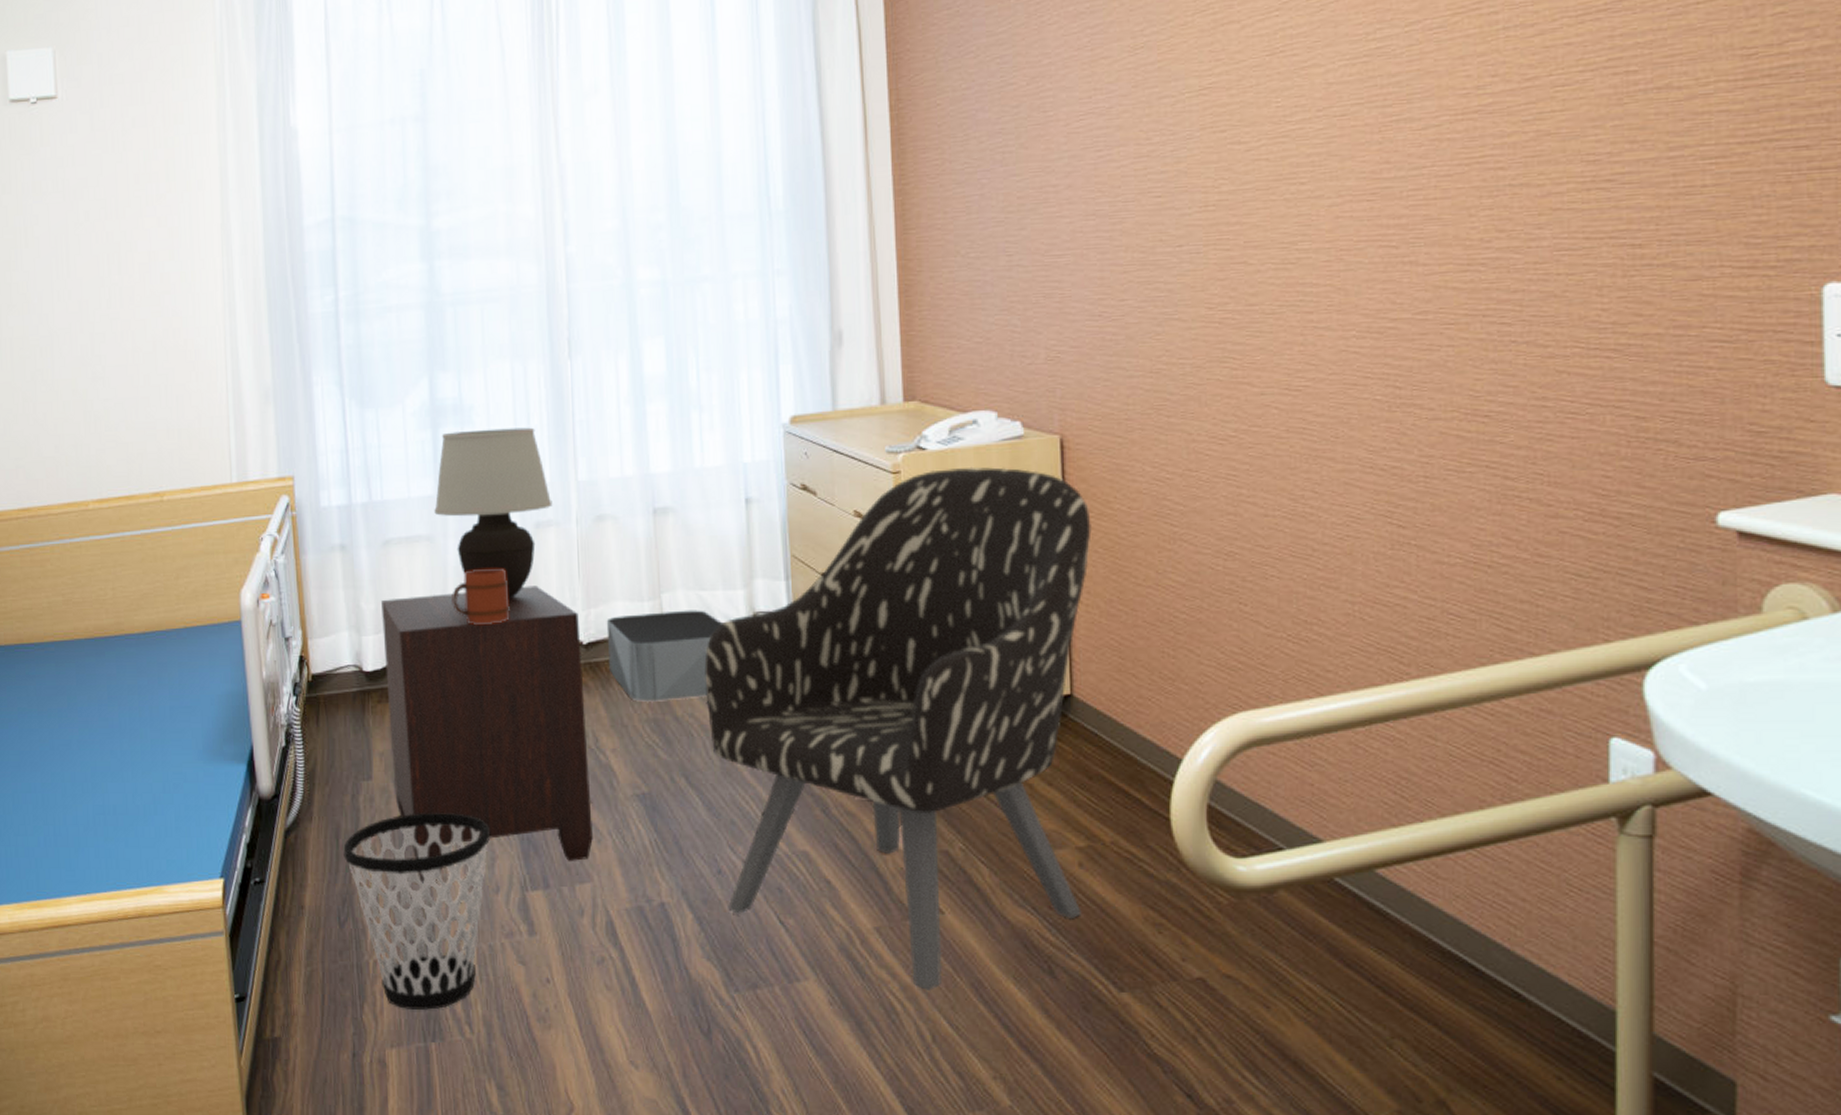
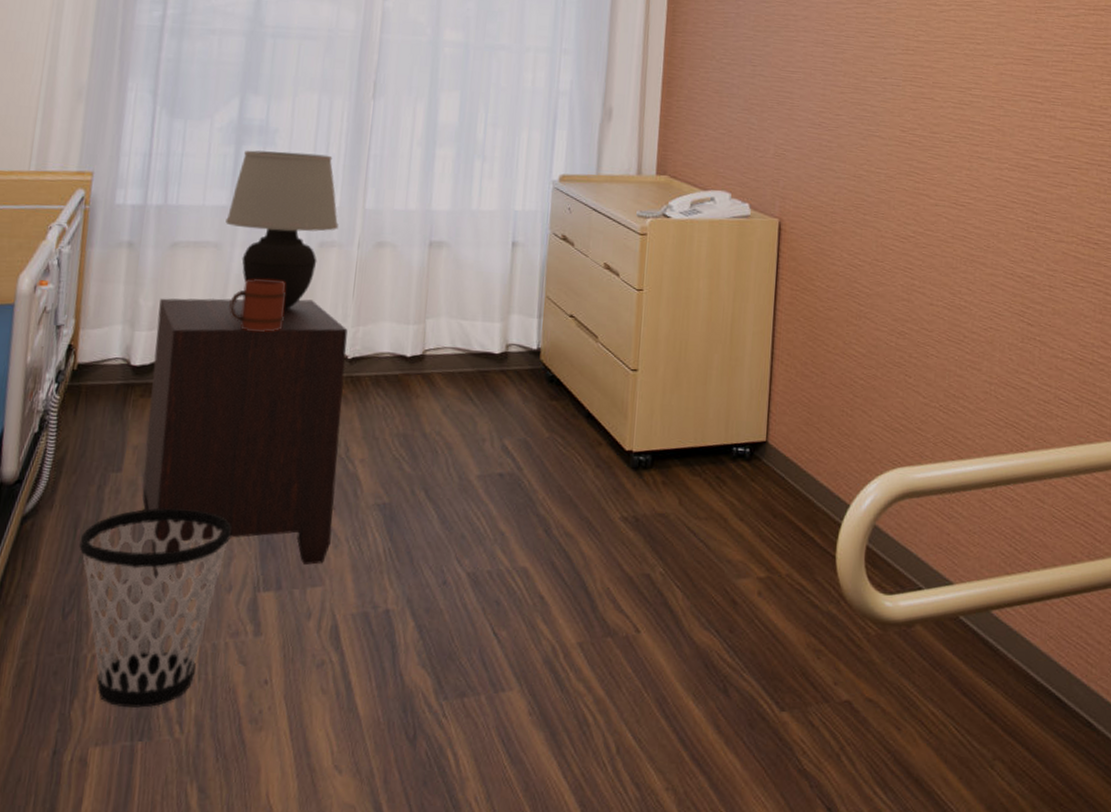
storage bin: present [606,610,724,702] -> none [369,335,479,418]
armchair: present [704,466,1092,990] -> none [448,236,797,704]

